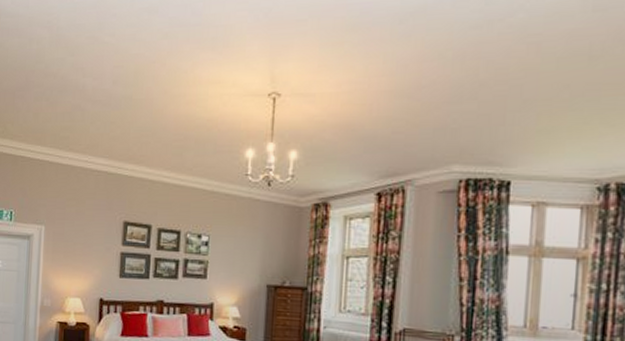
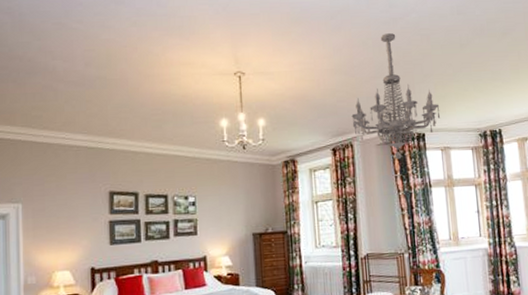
chandelier: none [408,41,540,214] -> present [351,33,441,159]

